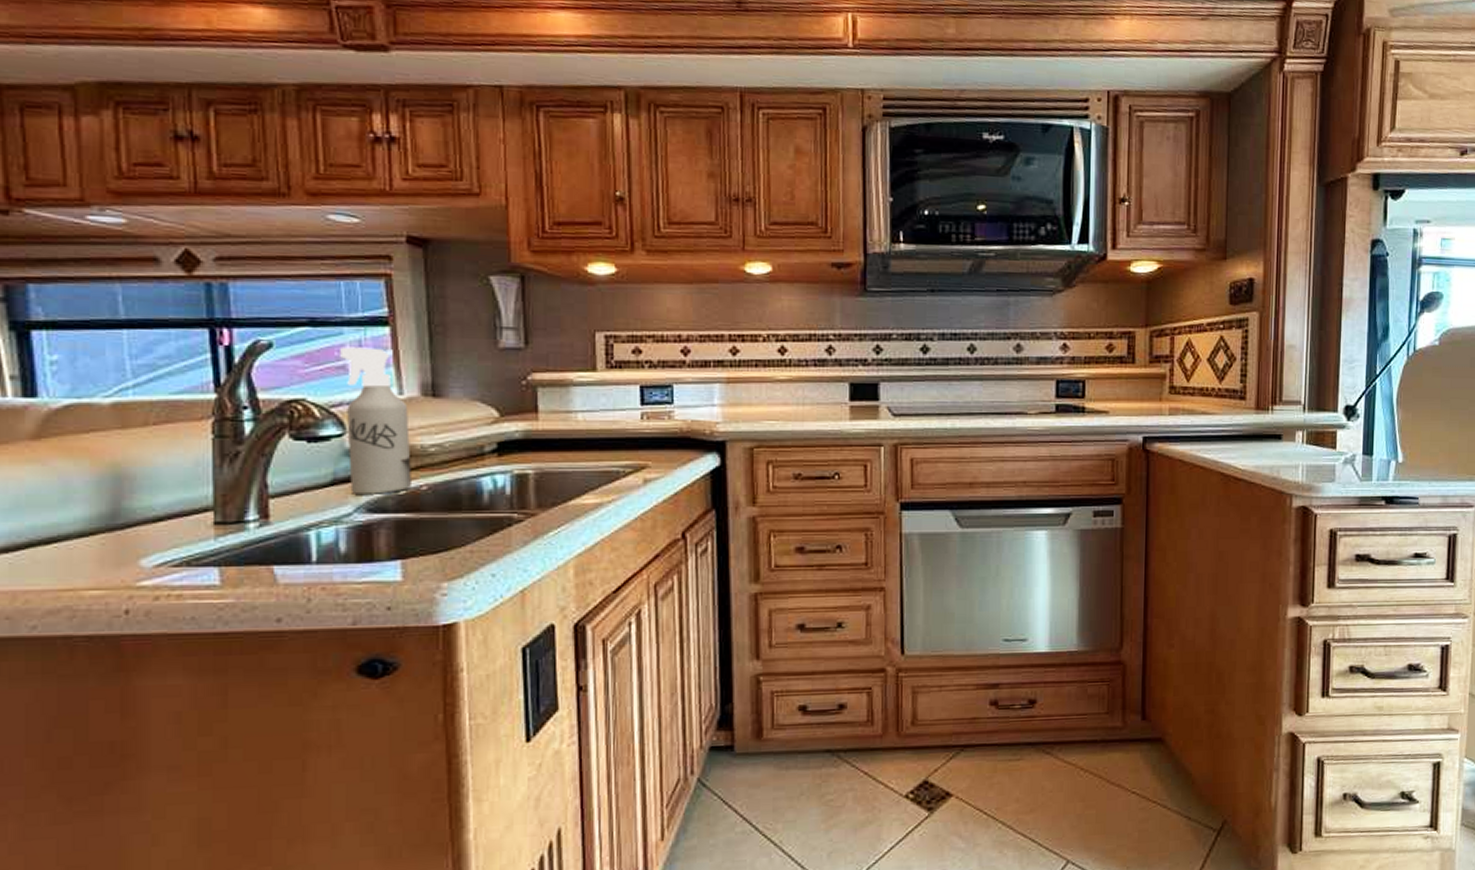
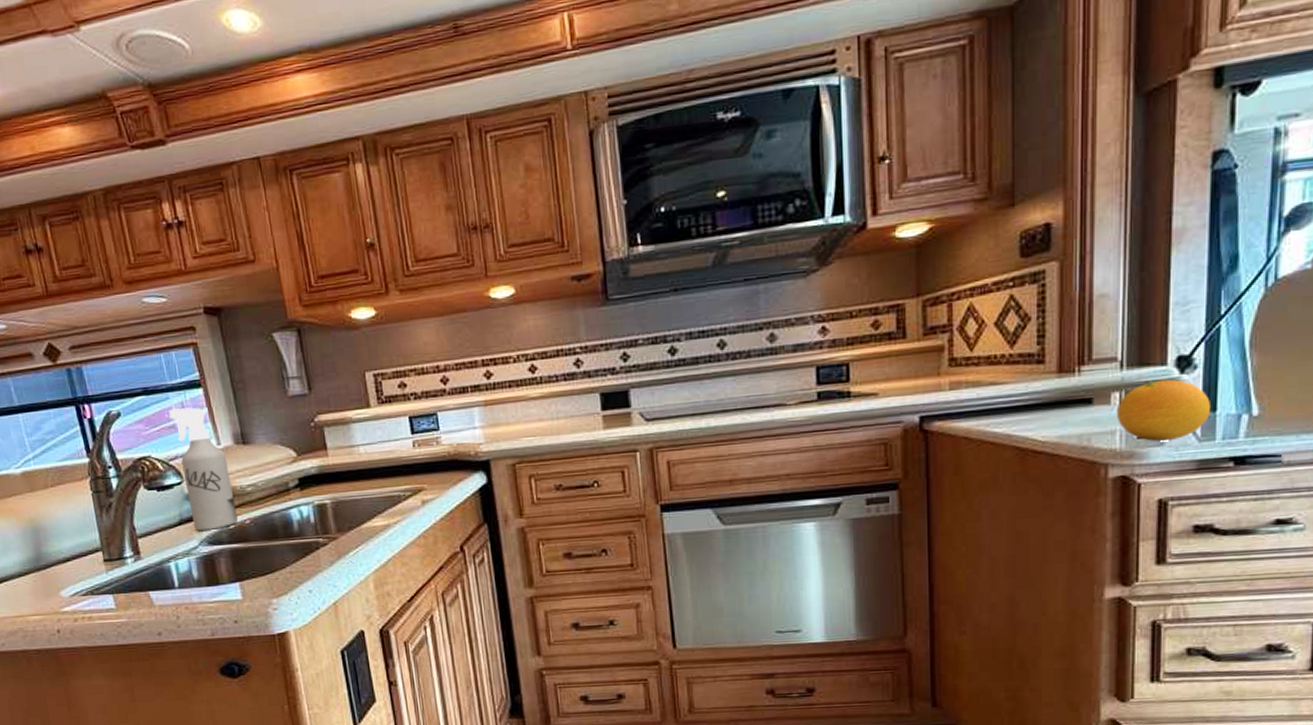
fruit: none [1299,424,1370,479] -> present [1116,379,1212,442]

